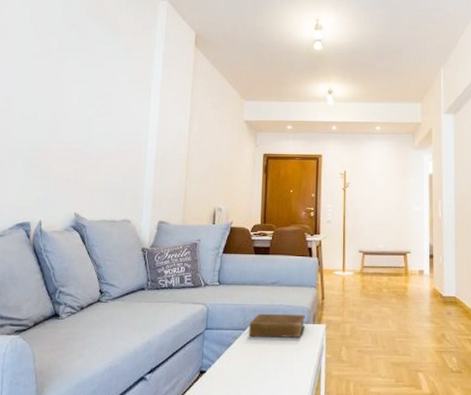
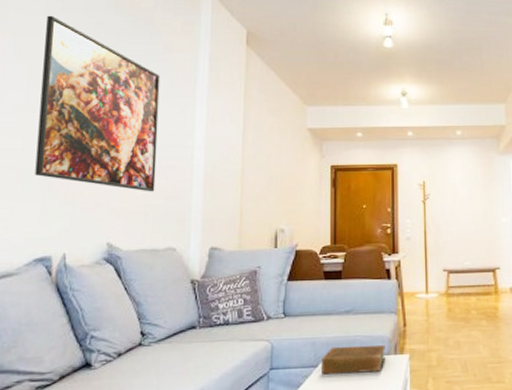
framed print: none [19,18,122,172] -> present [35,15,160,192]

